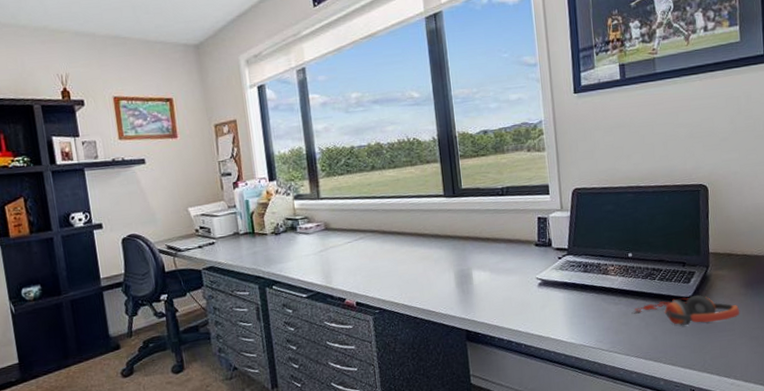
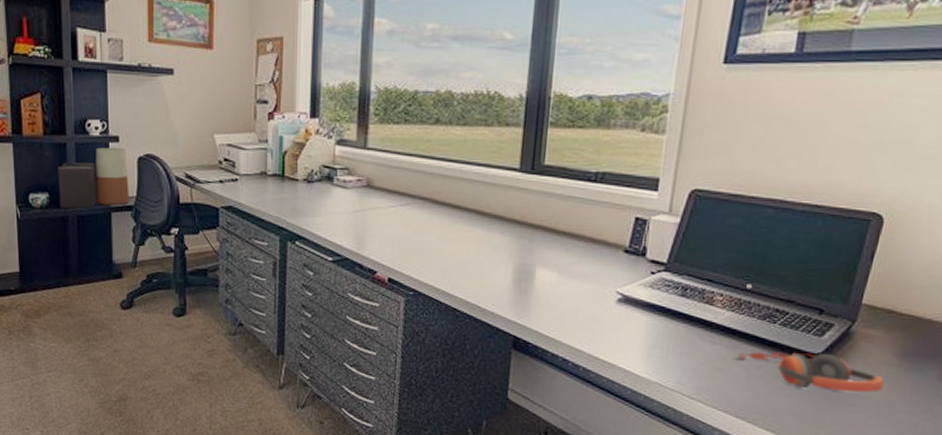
books: none [47,251,88,297] -> present [58,162,97,209]
vase: none [81,233,118,287] -> present [95,147,129,206]

